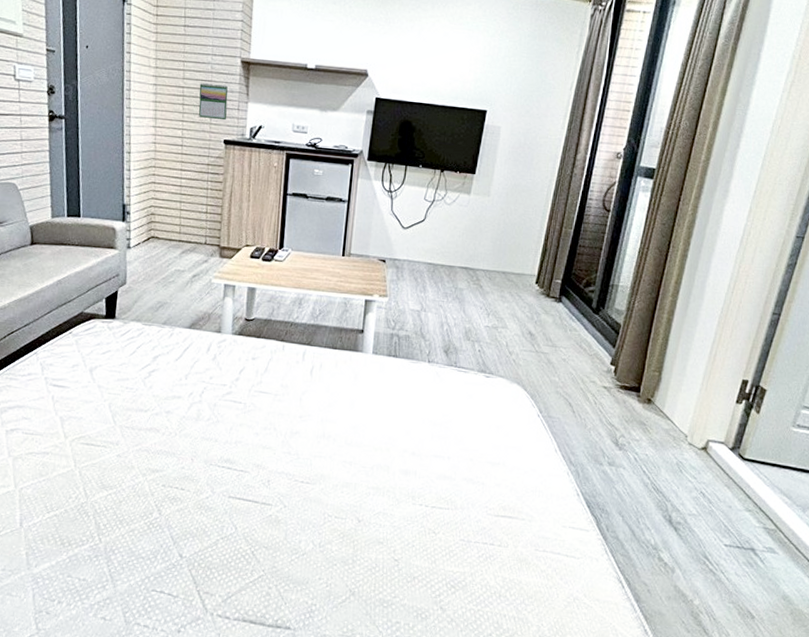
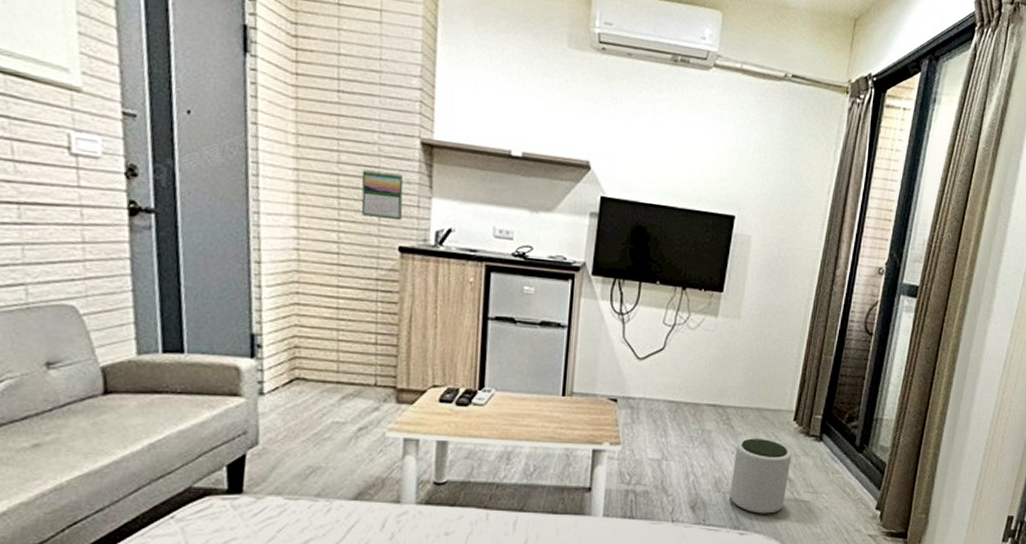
plant pot: none [478,297,534,362] -> present [730,438,792,514]

